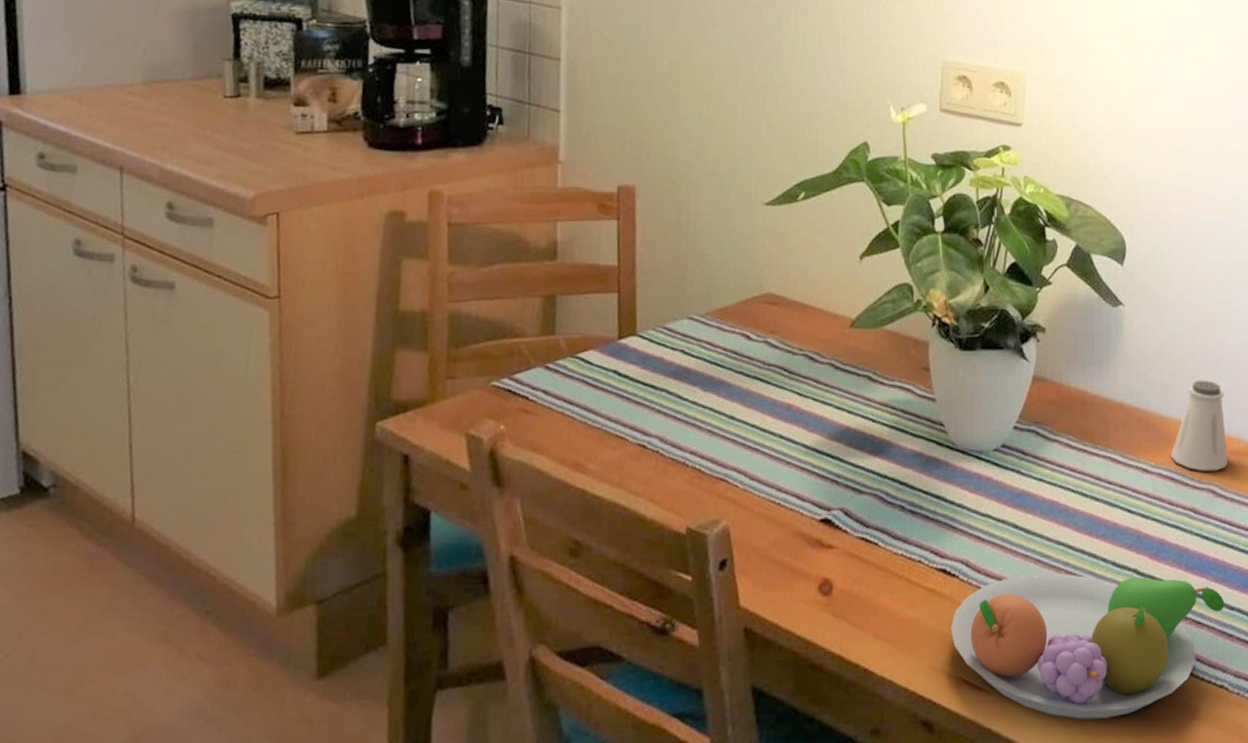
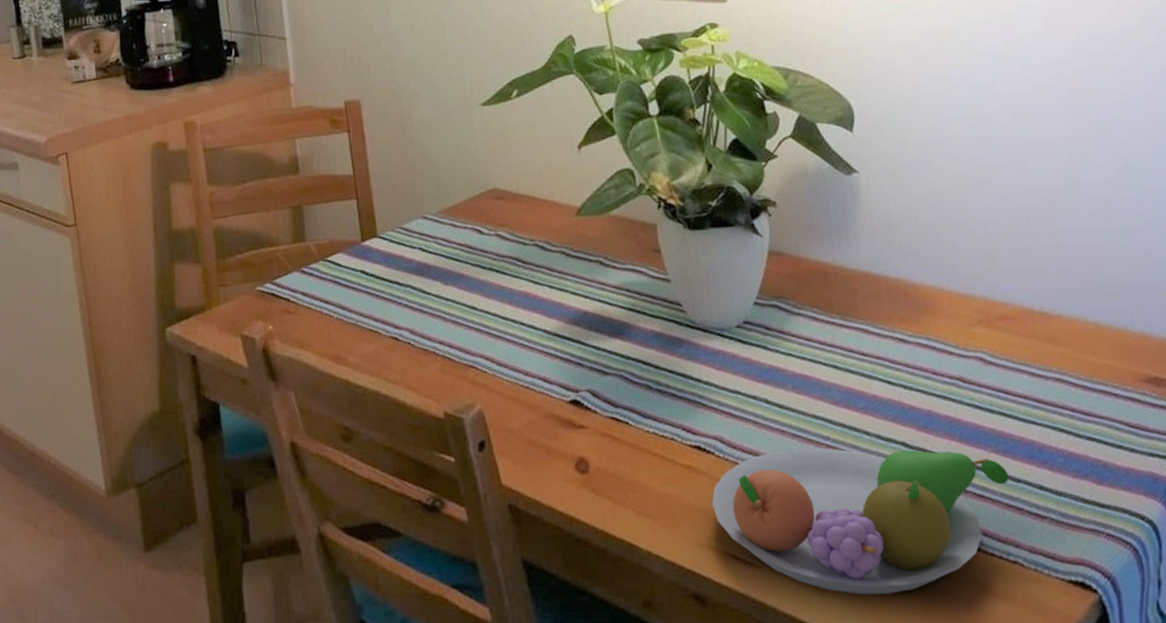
saltshaker: present [1170,380,1229,471] -> none [928,243,996,339]

